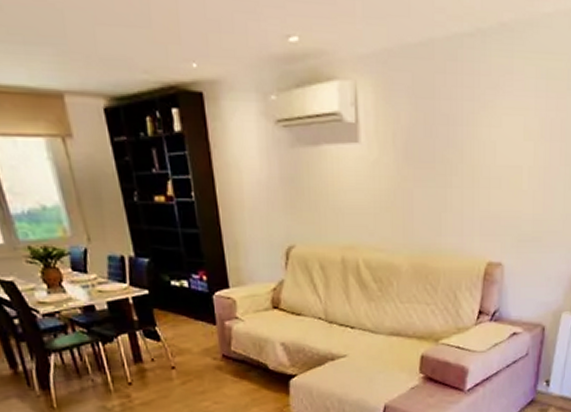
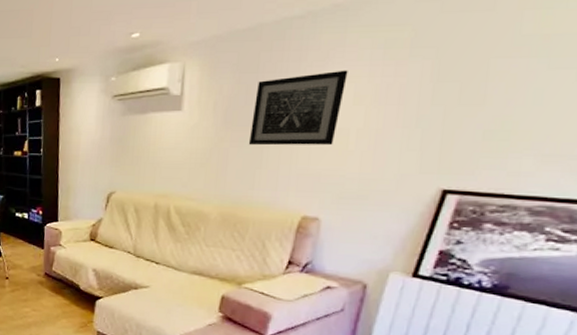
wall art: none [431,100,517,186] -> present [248,70,348,146]

